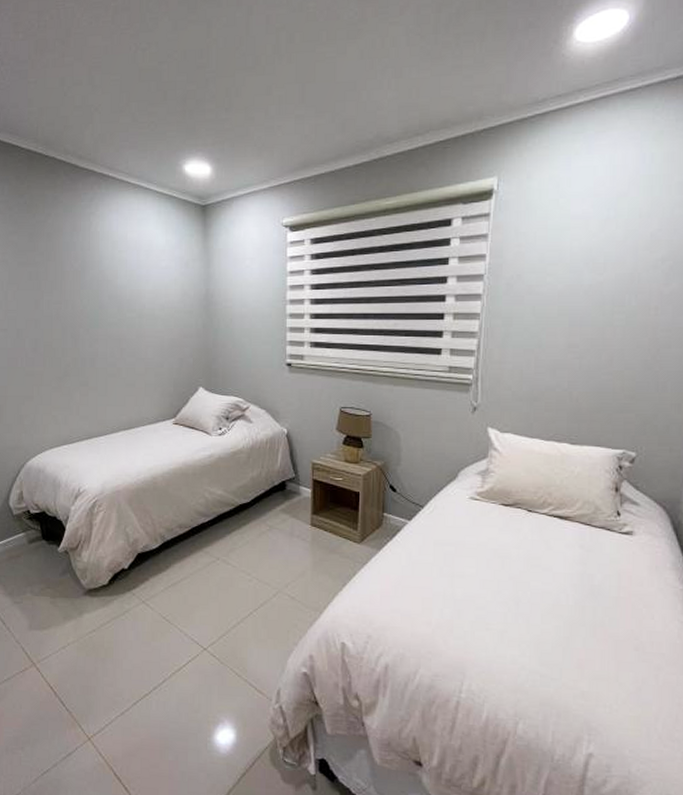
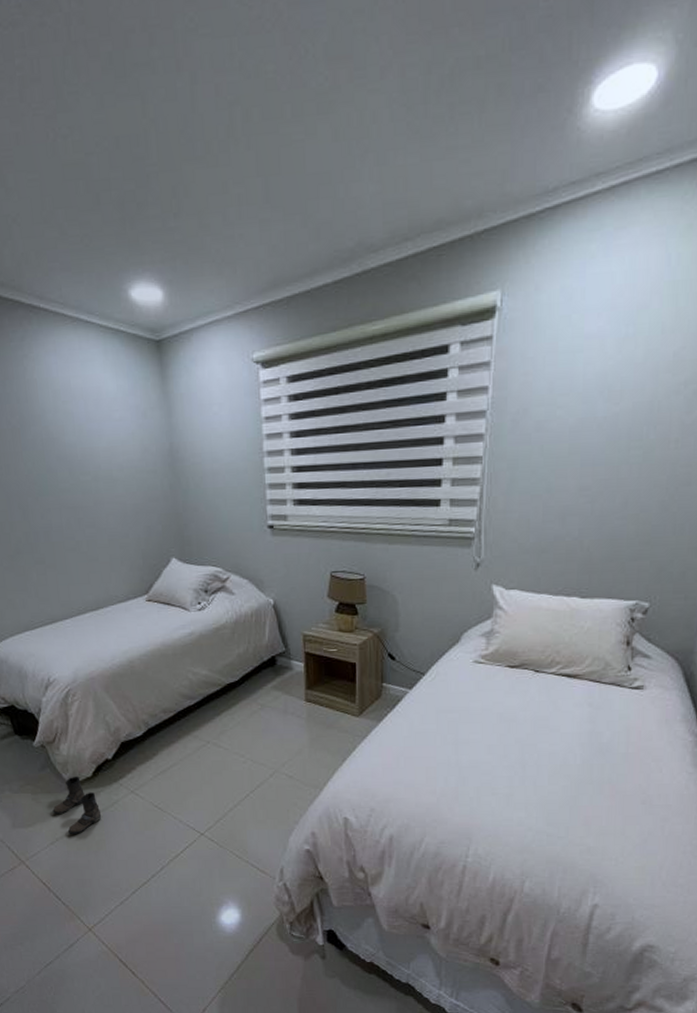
boots: none [68,582,113,641] -> present [52,776,102,835]

